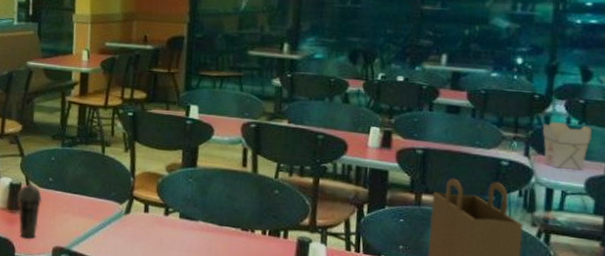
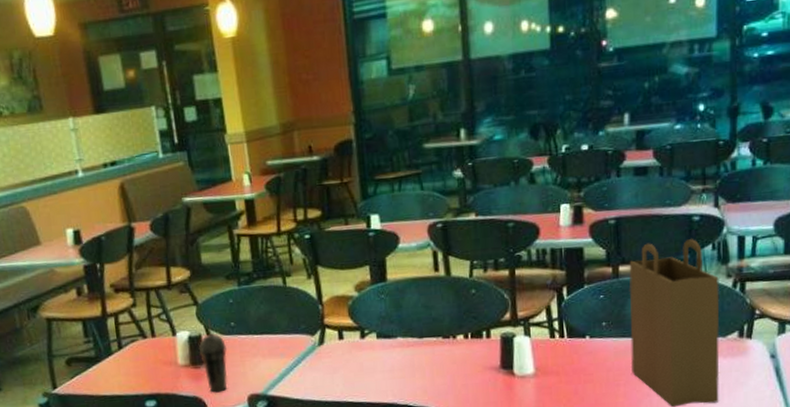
takeout container: present [542,121,592,171] -> none [729,165,776,215]

